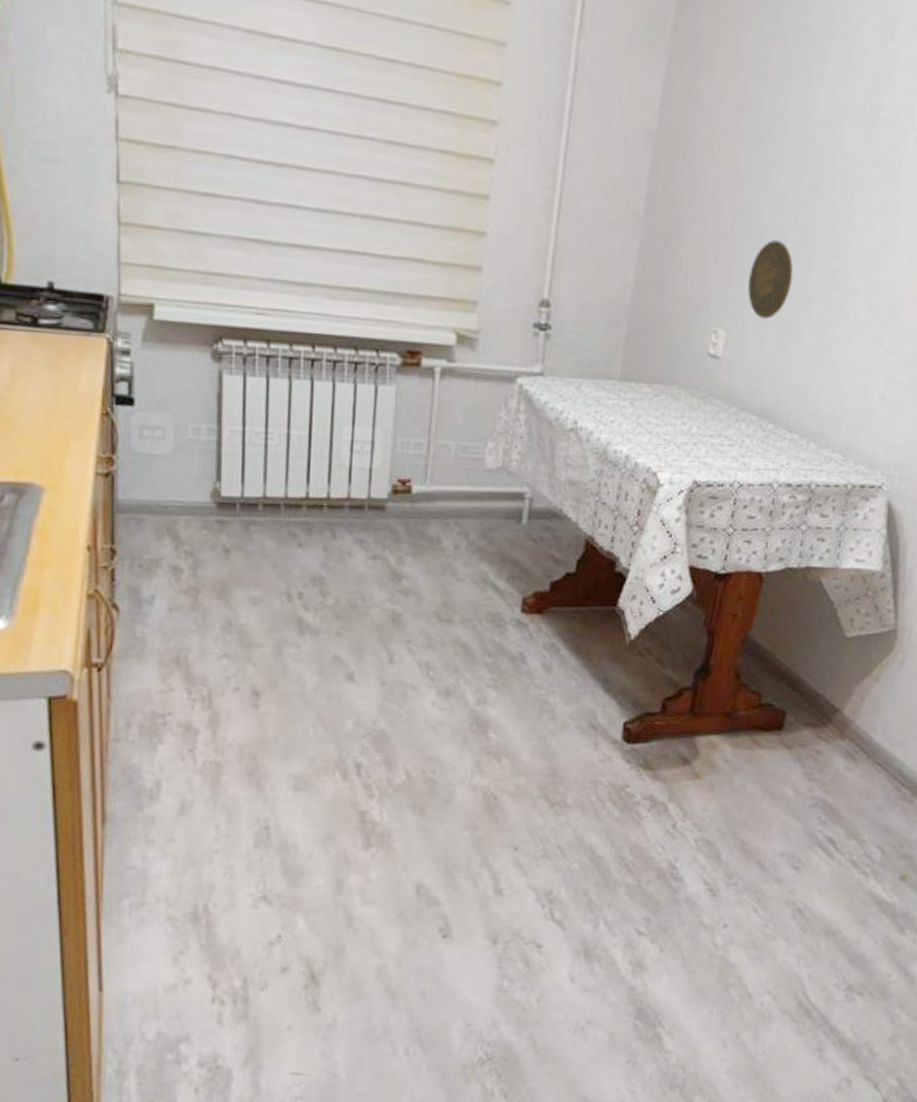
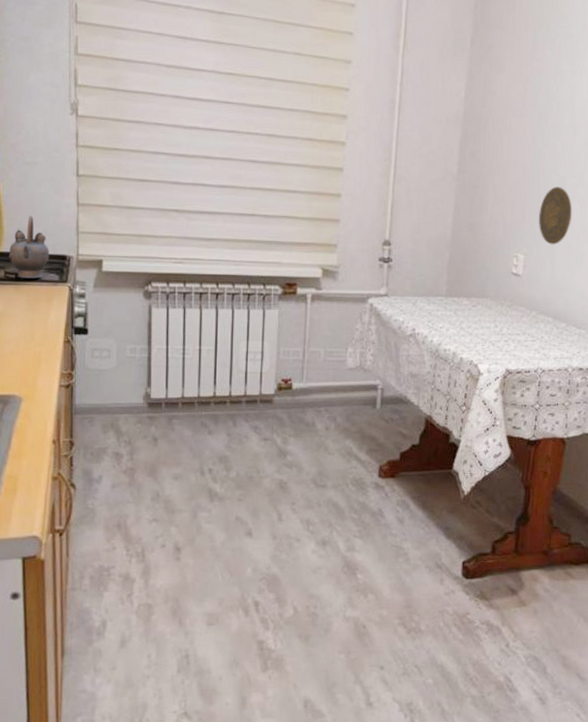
teapot: none [21,234,79,325] -> present [8,215,49,279]

